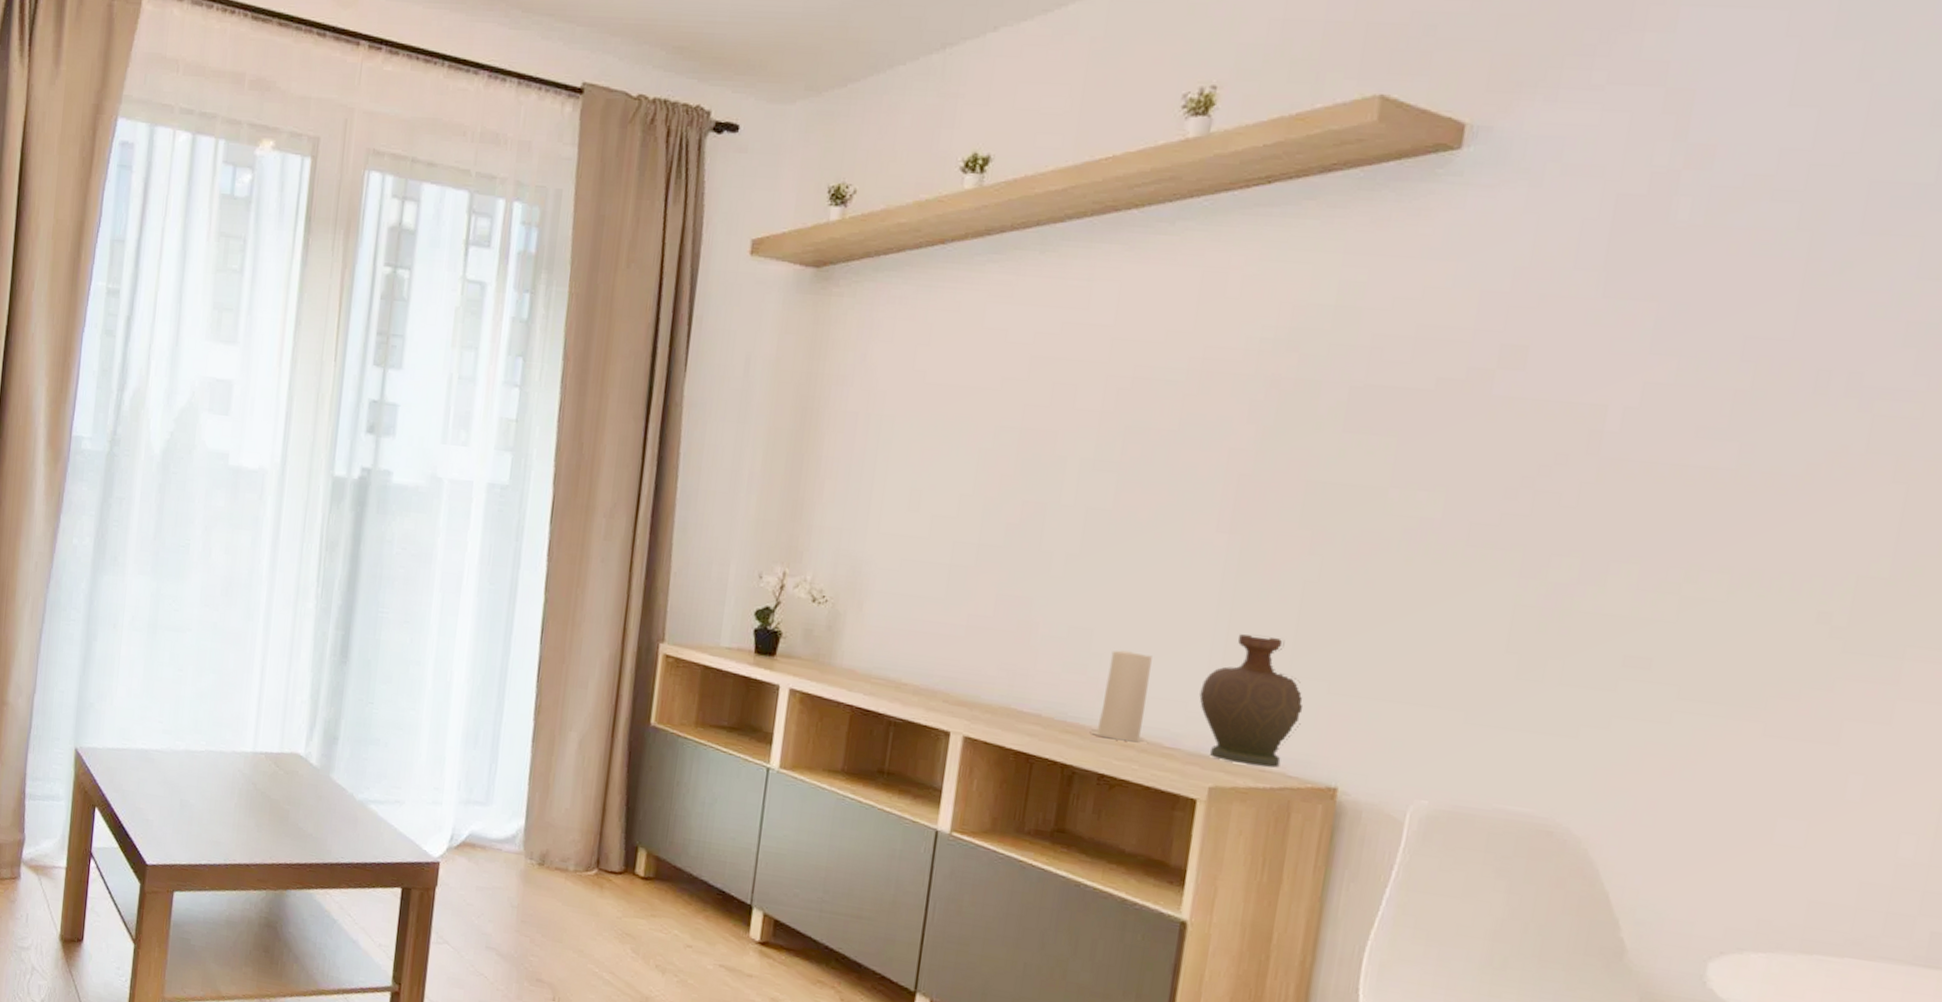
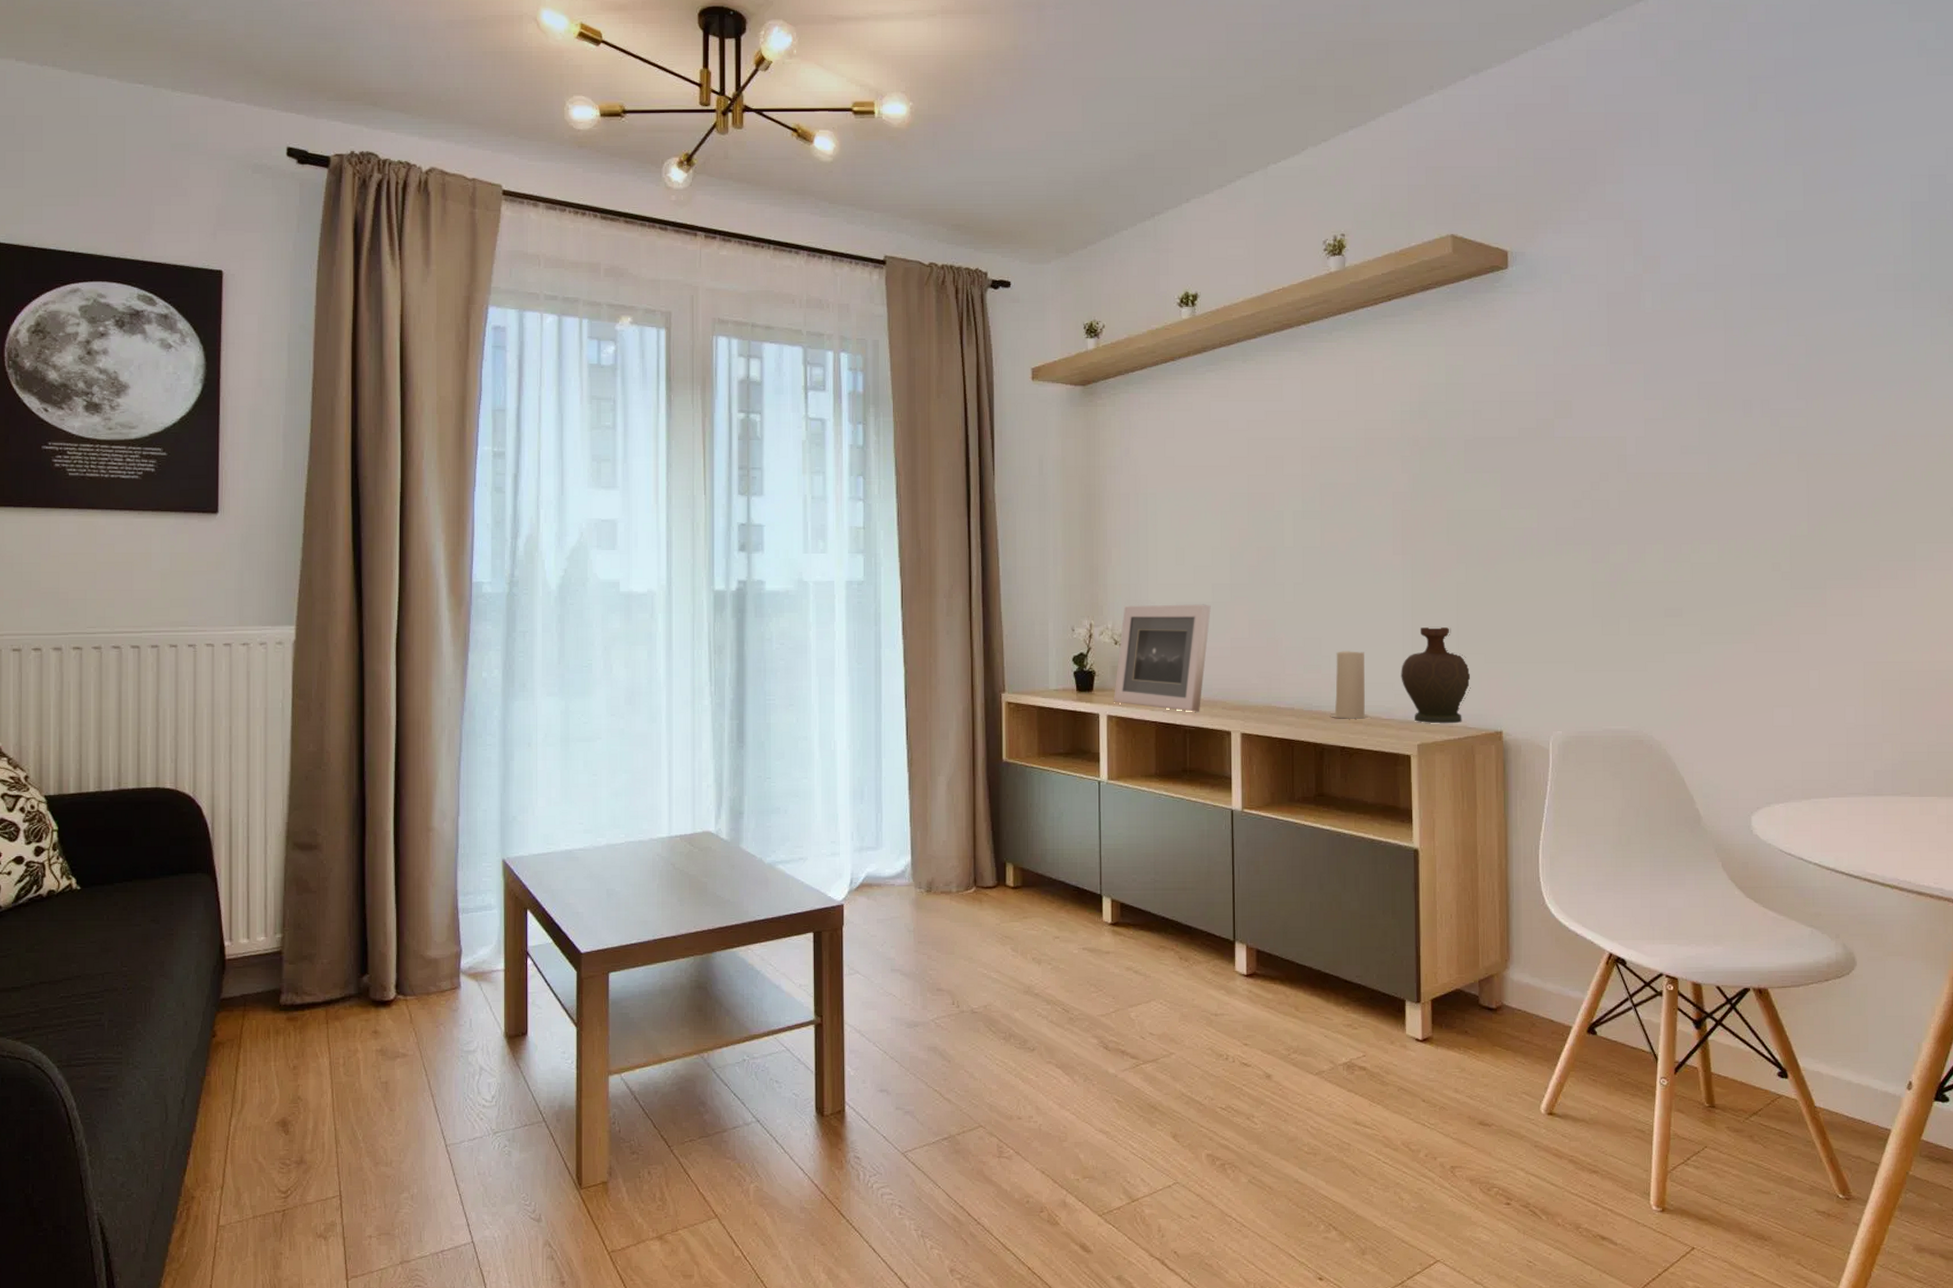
picture frame: none [799,554,947,702] -> present [1113,604,1211,712]

